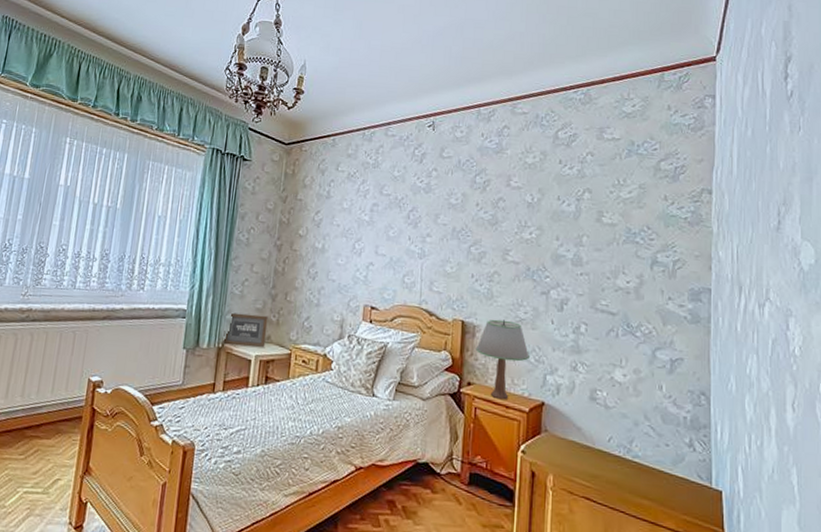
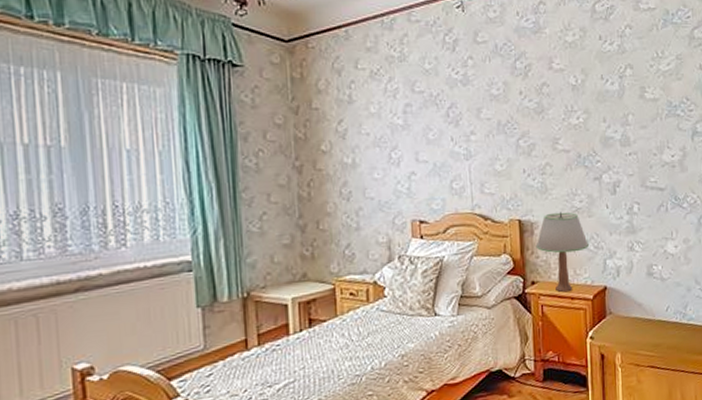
picture frame: present [222,313,269,347] -> none [247,251,302,293]

